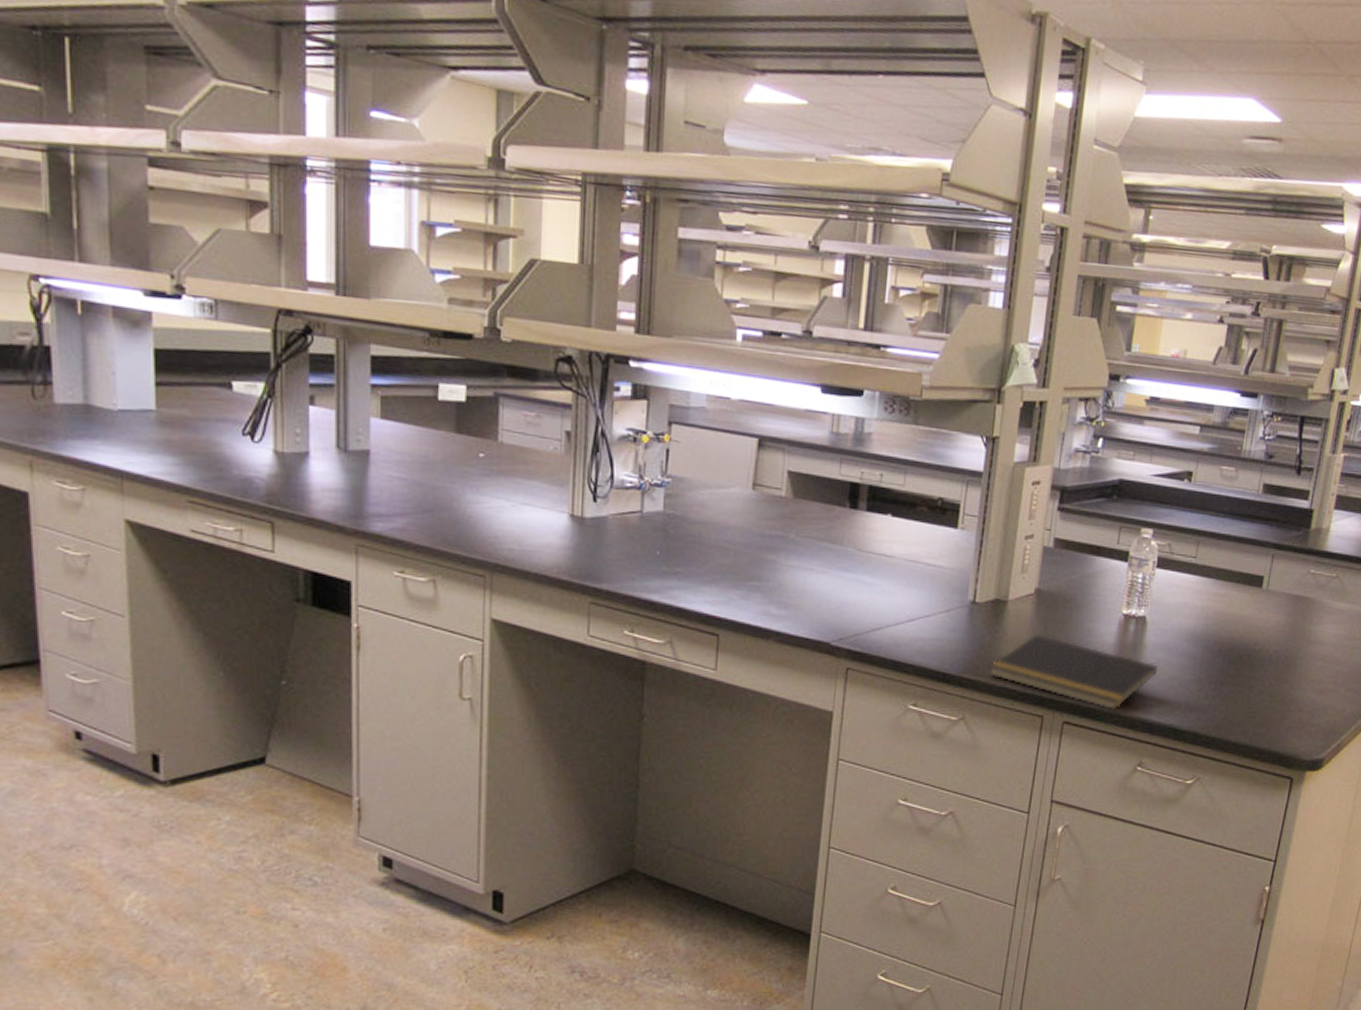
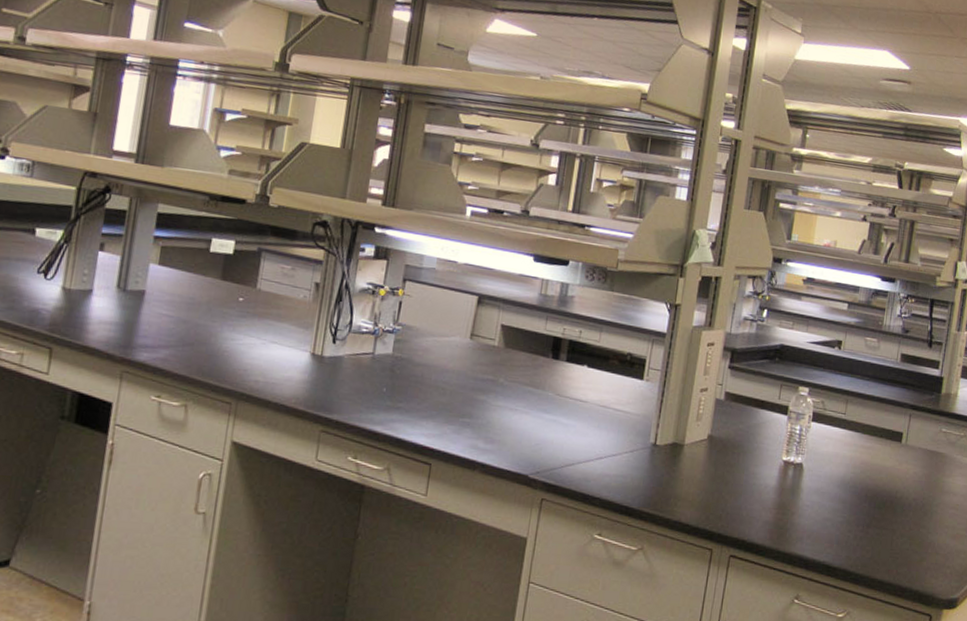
notepad: present [988,633,1158,711] -> none [665,474,813,547]

